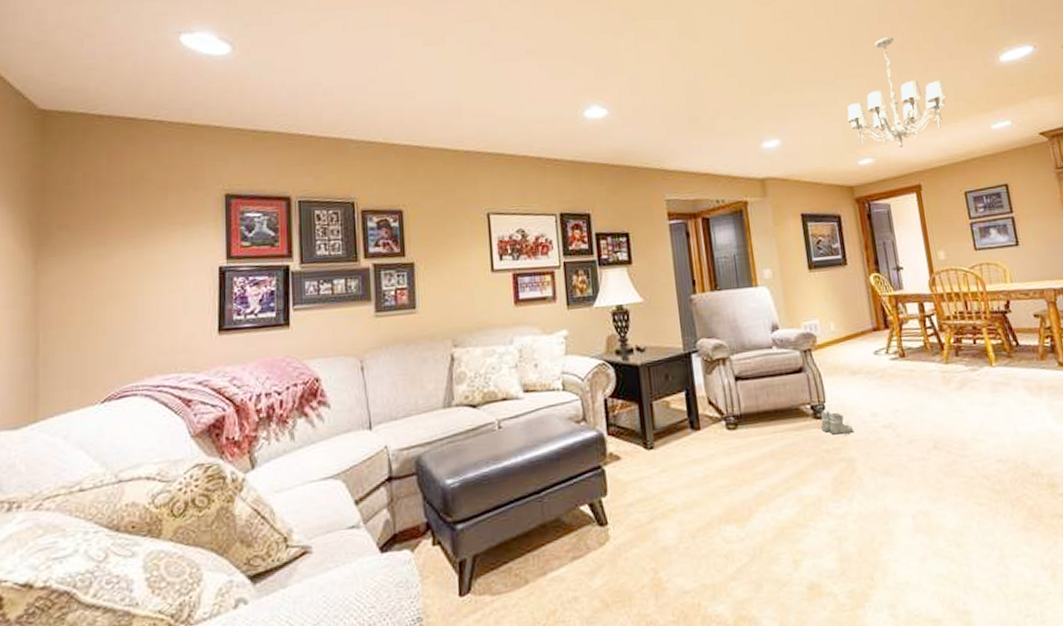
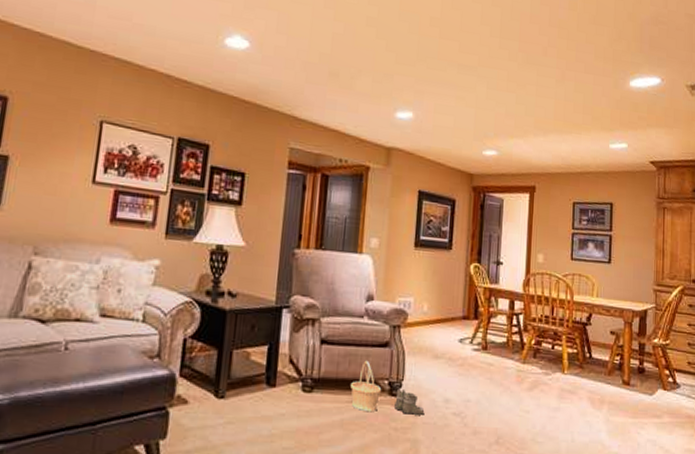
basket: none [773,389,806,439] -> present [351,360,382,412]
chandelier: present [847,36,948,148] -> none [481,36,577,147]

